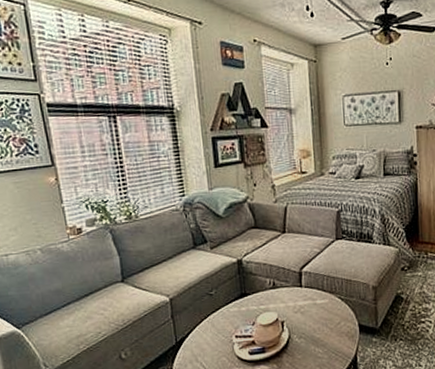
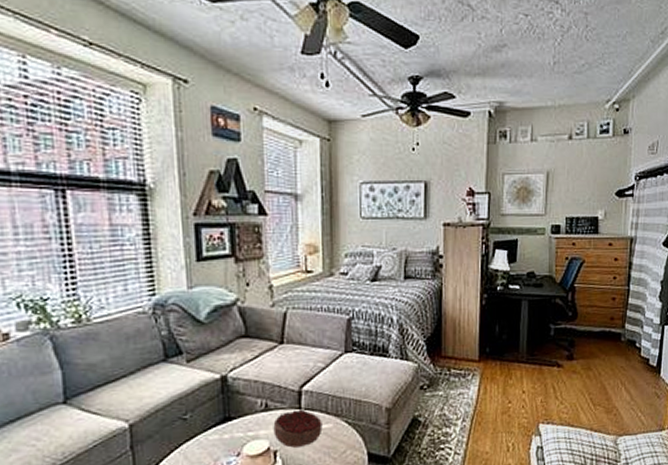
decorative bowl: none [280,287,320,319] -> present [273,409,323,448]

